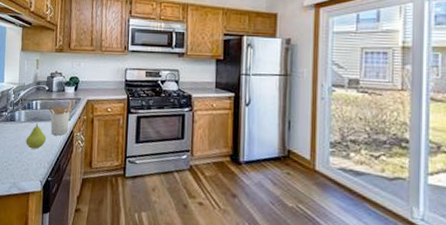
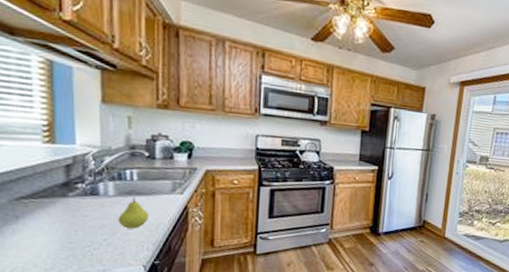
utensil holder: present [48,102,73,136] -> none [149,172,185,212]

